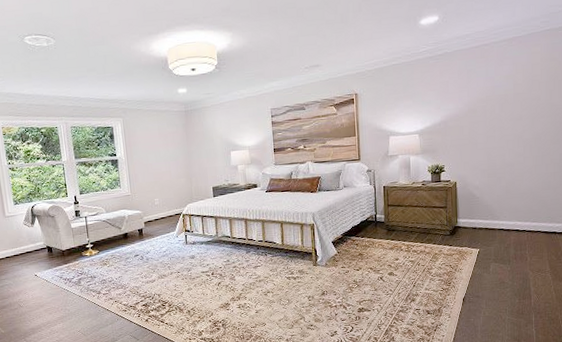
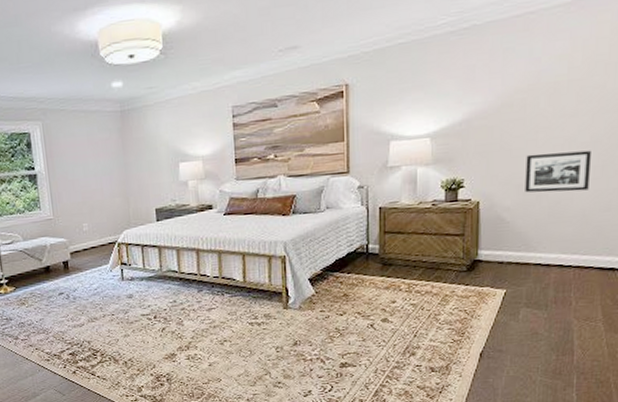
picture frame: none [488,144,534,176] -> present [525,150,591,193]

